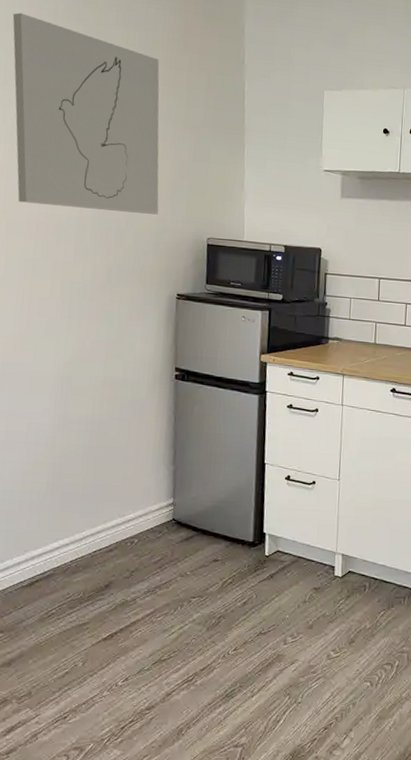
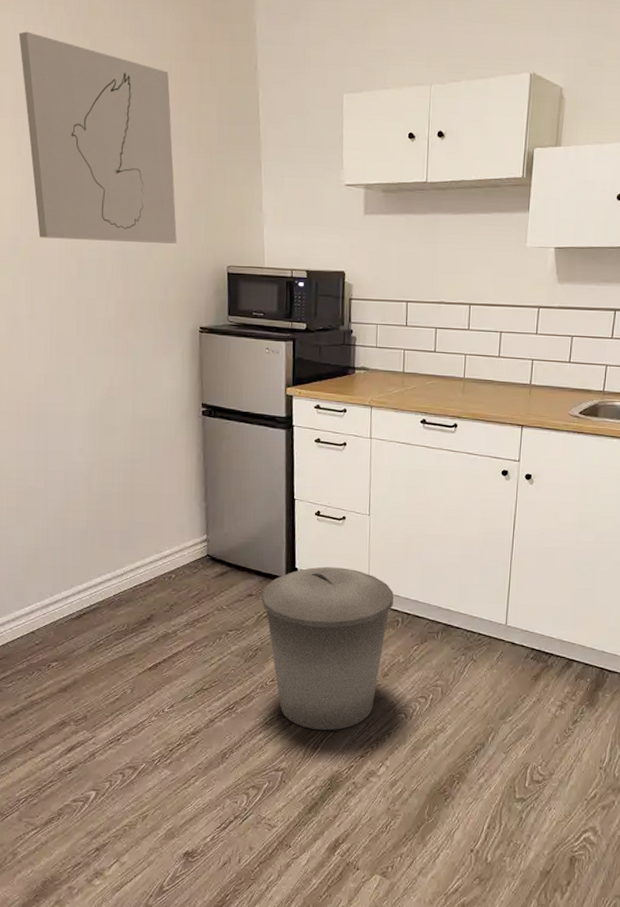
trash can: none [226,531,361,702] -> present [261,566,394,731]

